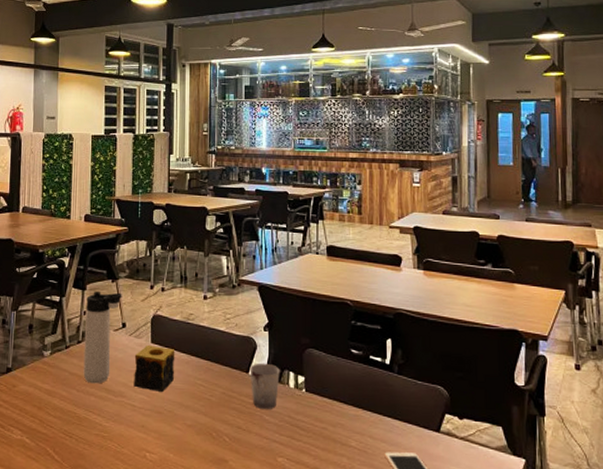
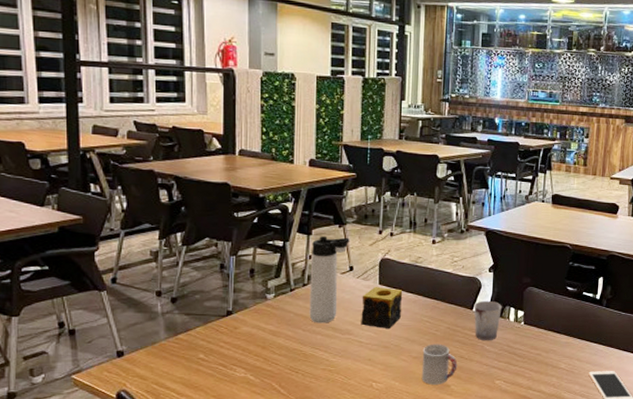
cup: none [197,411,235,459] -> present [421,344,458,385]

